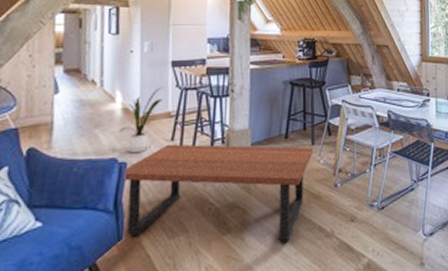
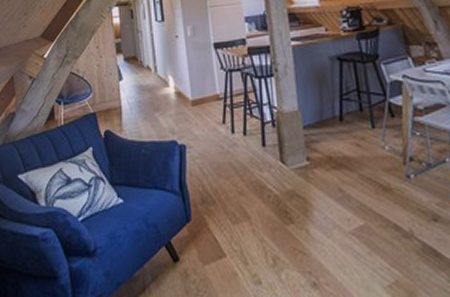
house plant: present [119,87,163,154] -> none [175,69,210,136]
coffee table: present [122,144,314,242] -> none [183,127,376,238]

